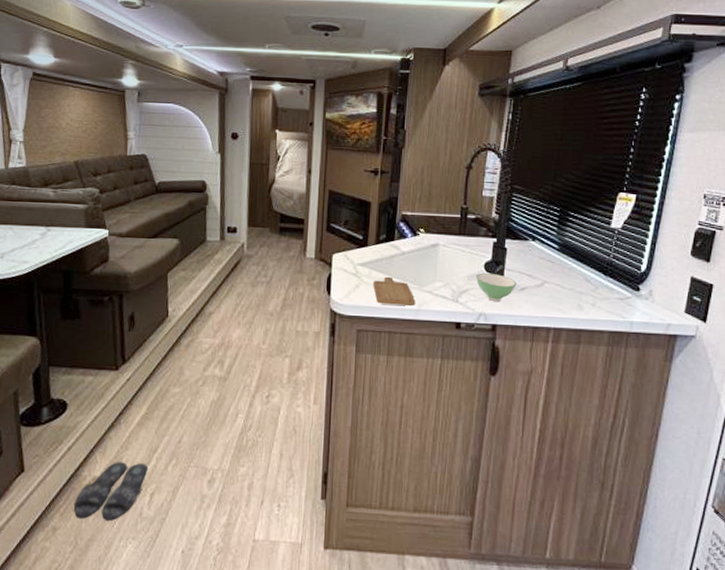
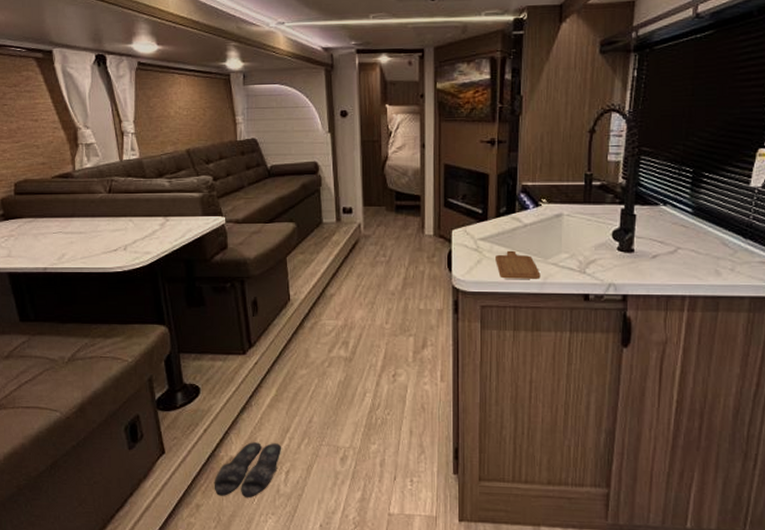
bowl: present [476,272,517,302] -> none [604,241,648,272]

